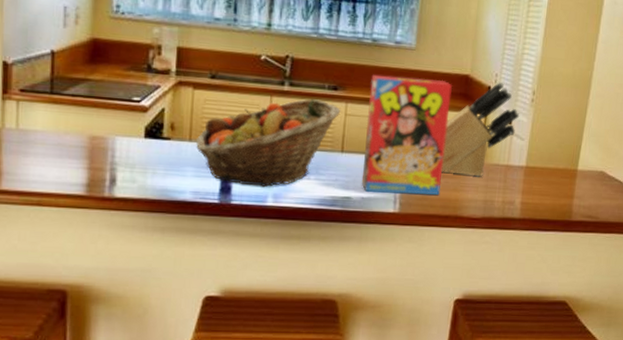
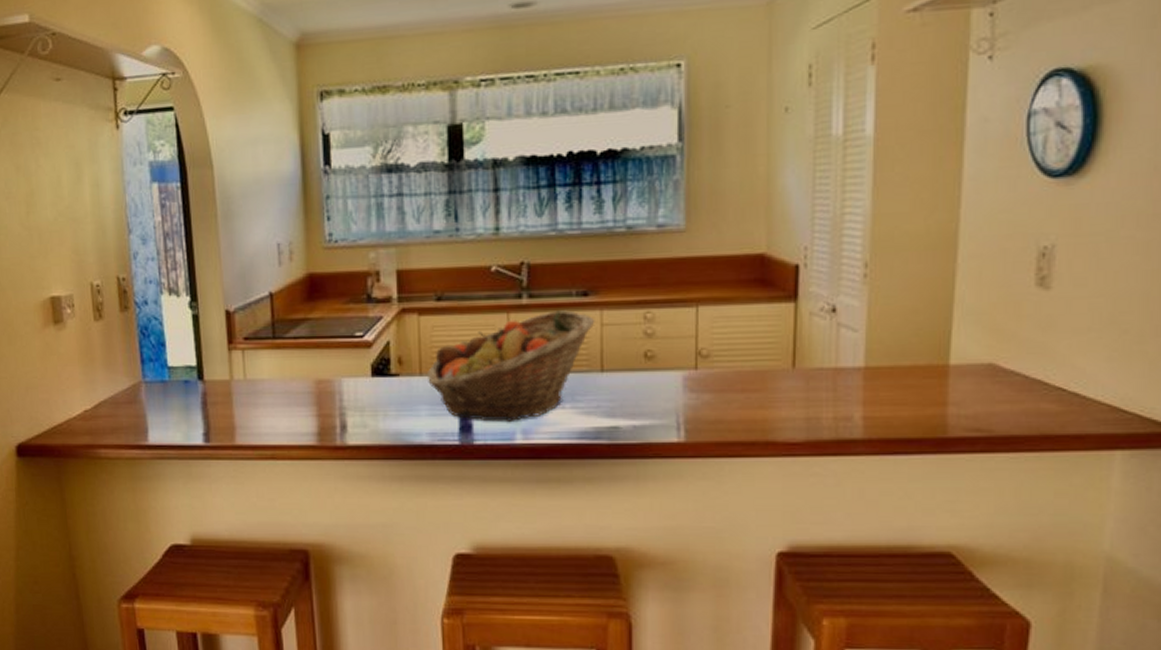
cereal box: present [361,74,452,195] -> none [629,264,742,418]
knife block: present [441,82,520,177] -> none [738,257,848,387]

